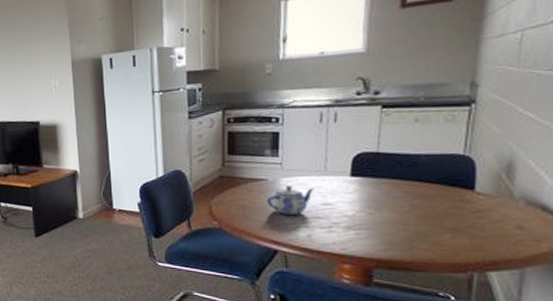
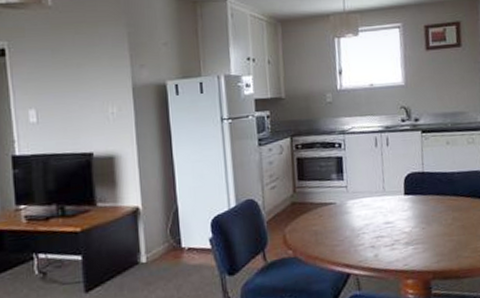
teapot: present [266,186,315,215] -> none [336,207,377,237]

